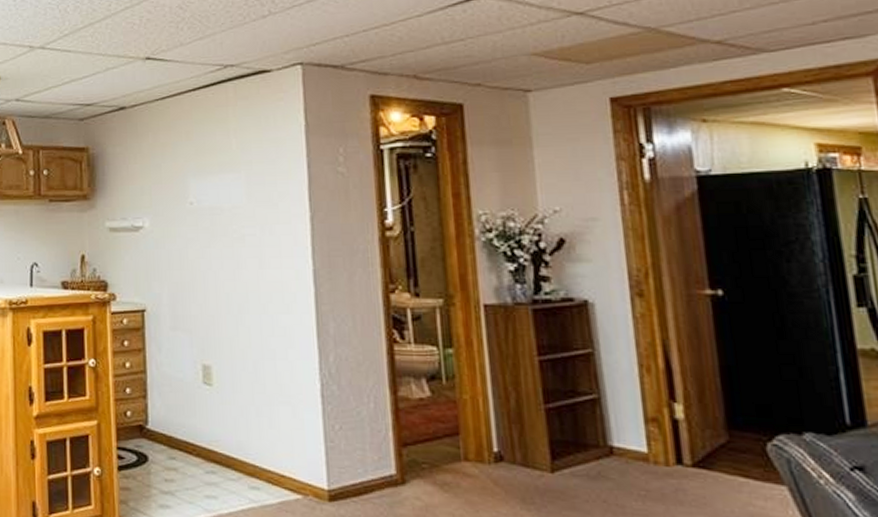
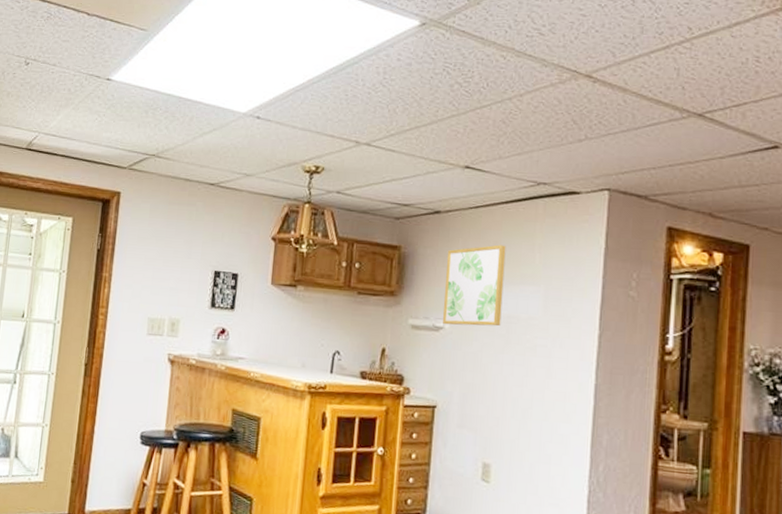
wall art: none [137,134,204,224] -> present [443,244,506,327]

